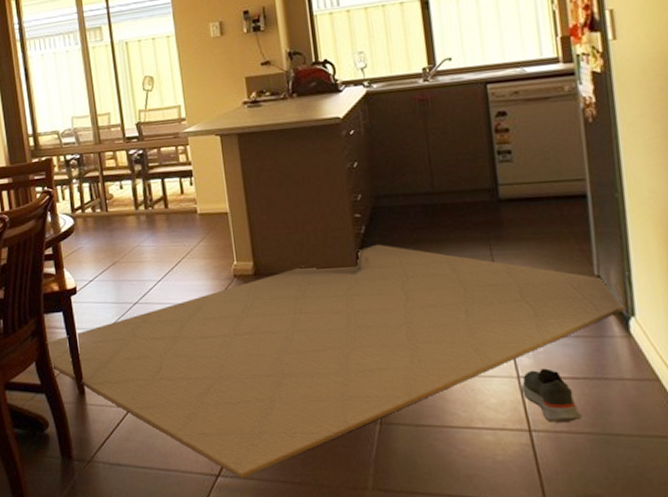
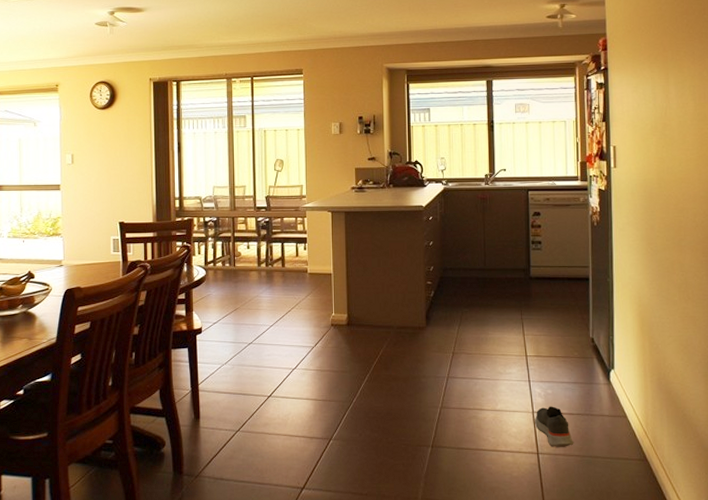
rug: present [46,244,625,479] -> none [171,306,608,491]

